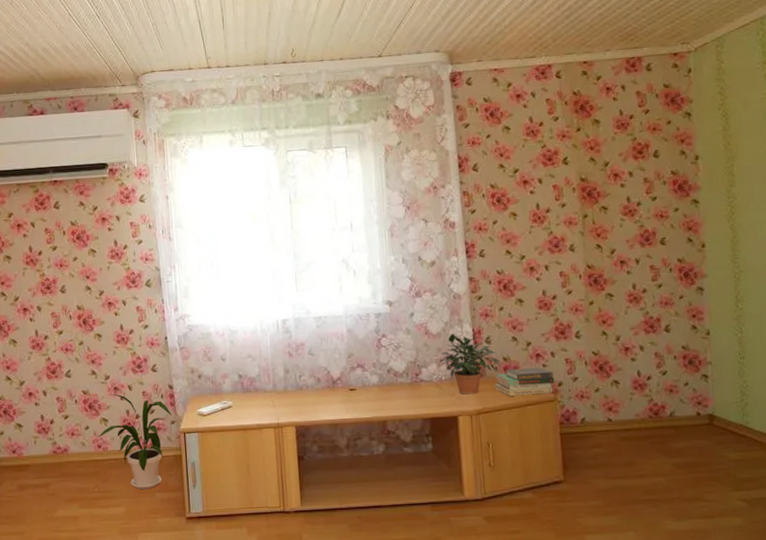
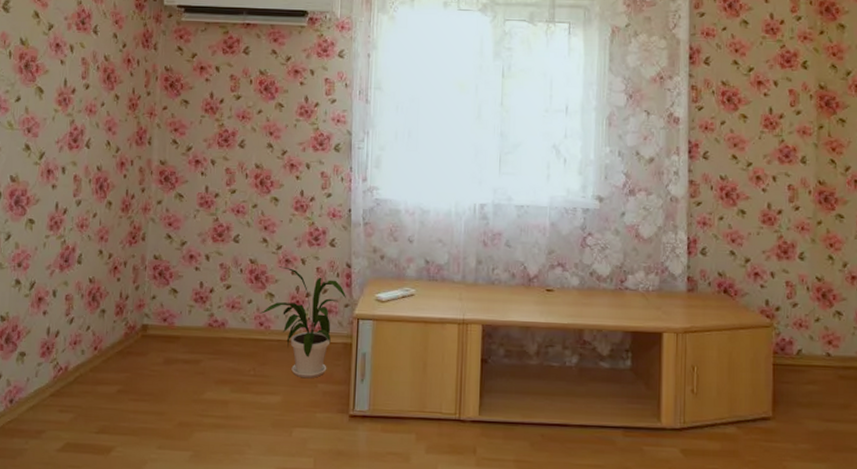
potted plant: present [439,334,501,396] -> none [647,240,715,311]
books: present [494,367,555,396] -> none [705,286,772,319]

